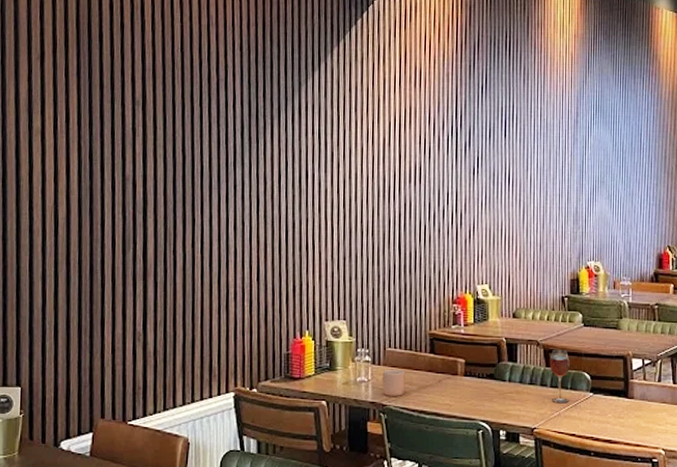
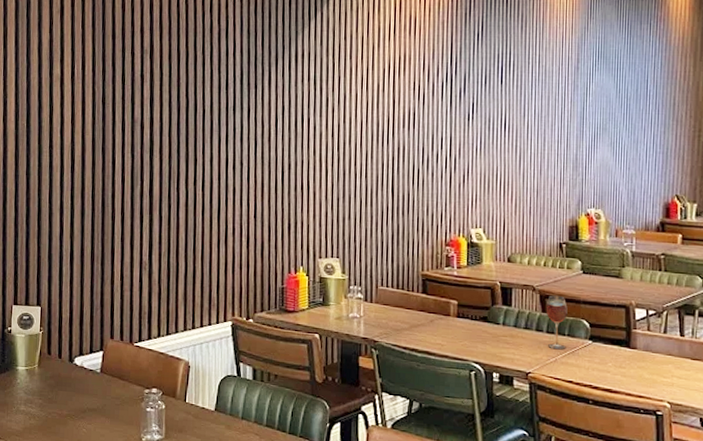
mug: present [382,369,405,396] -> none [374,306,397,334]

